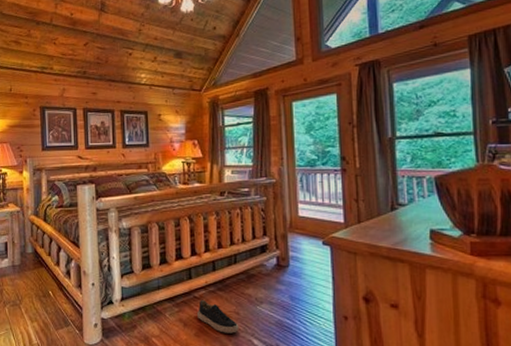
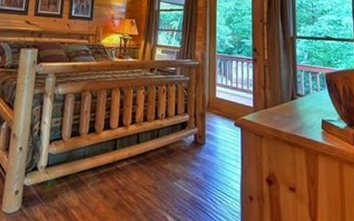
shoe: present [196,300,239,333] -> none [117,172,156,209]

